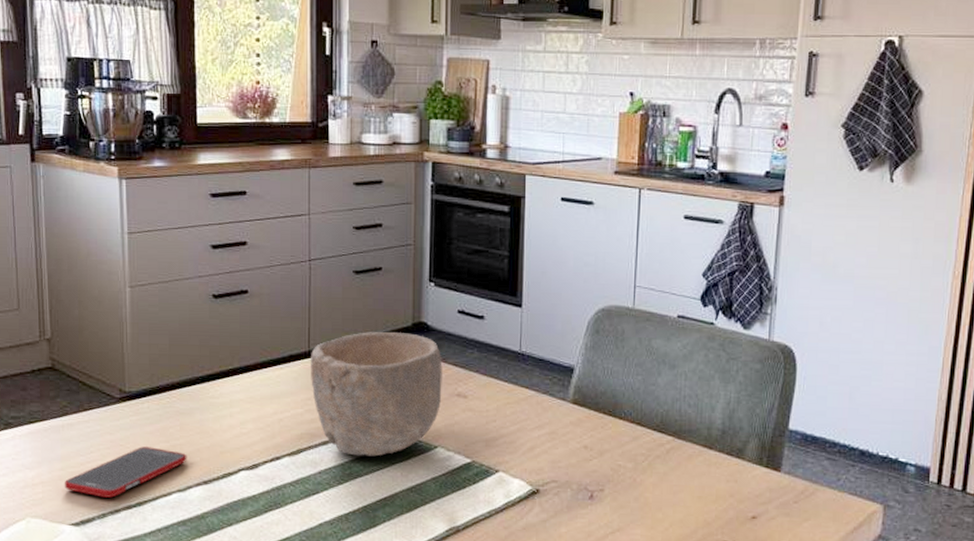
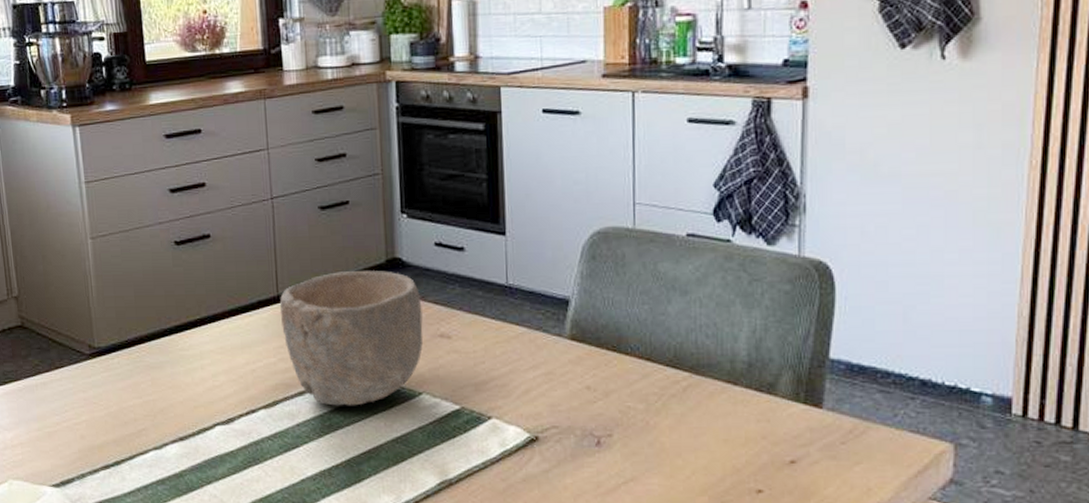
cell phone: present [64,446,187,498] -> none [42,404,161,457]

